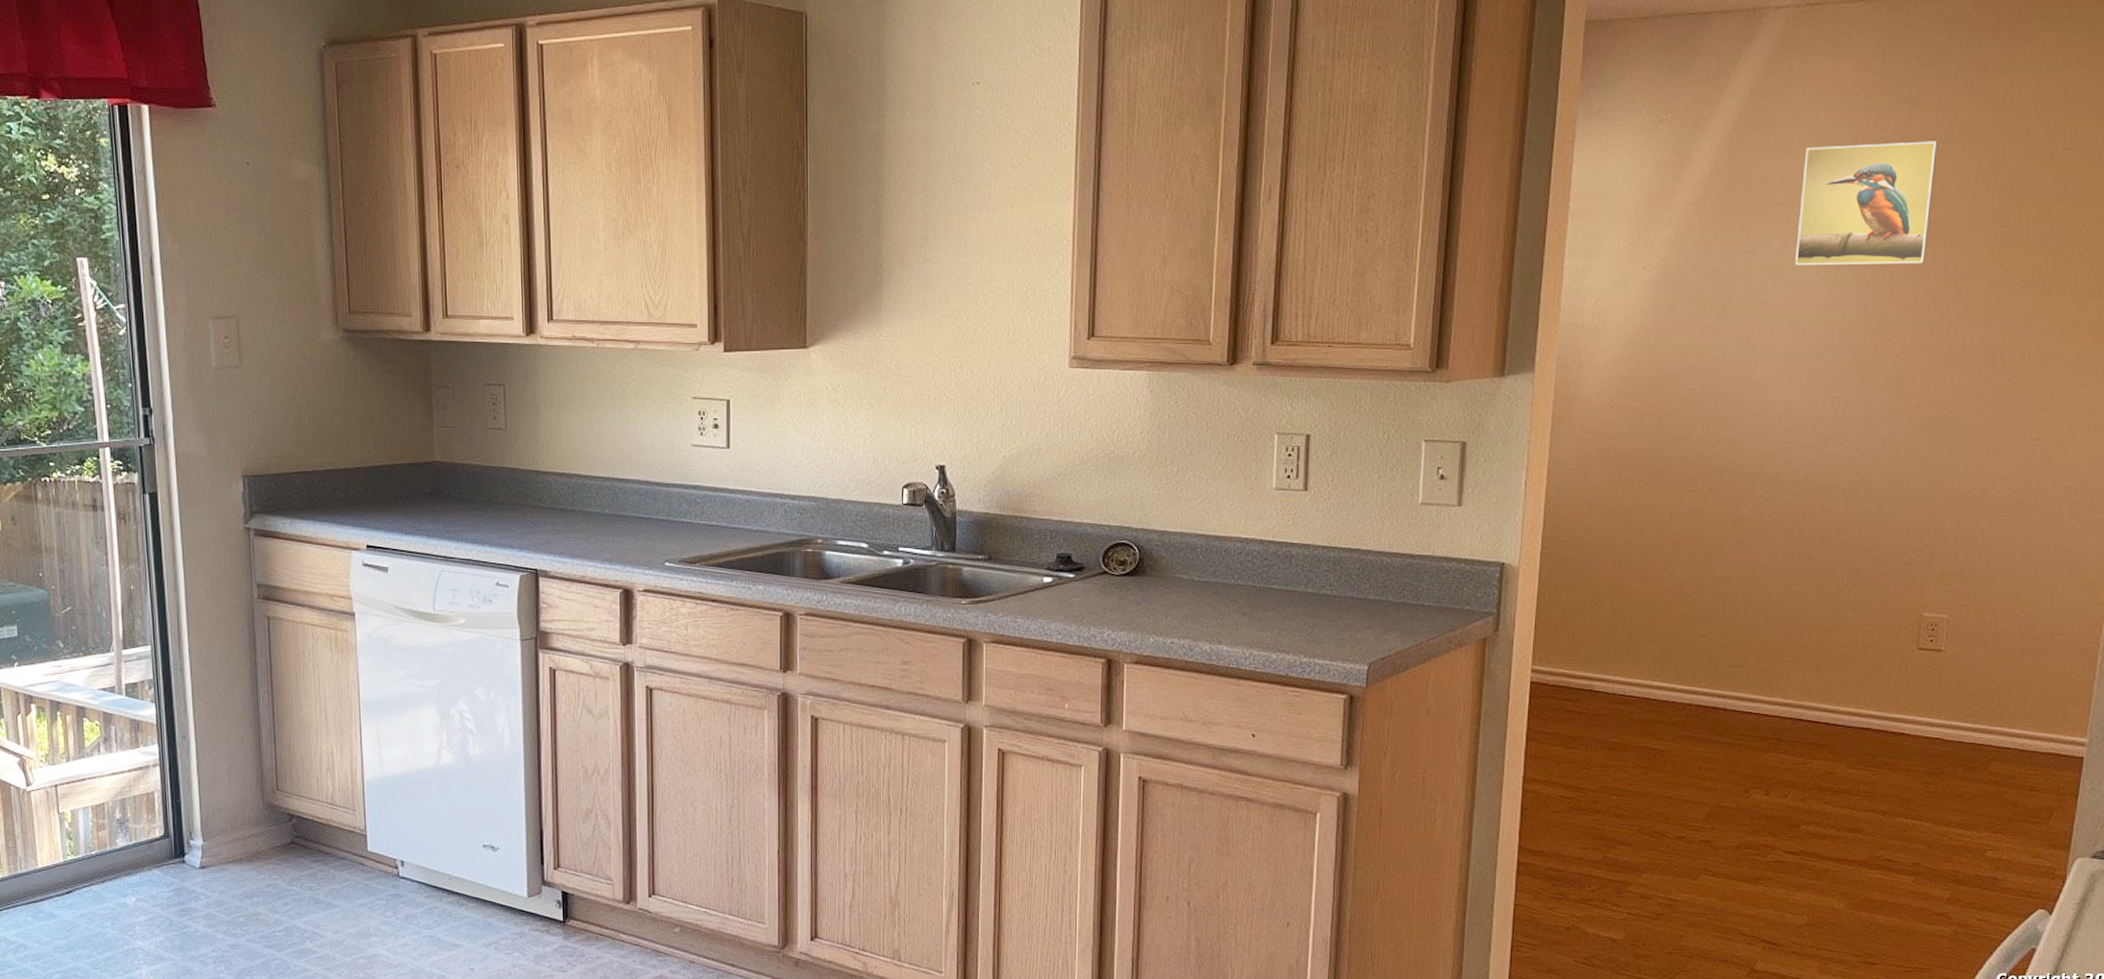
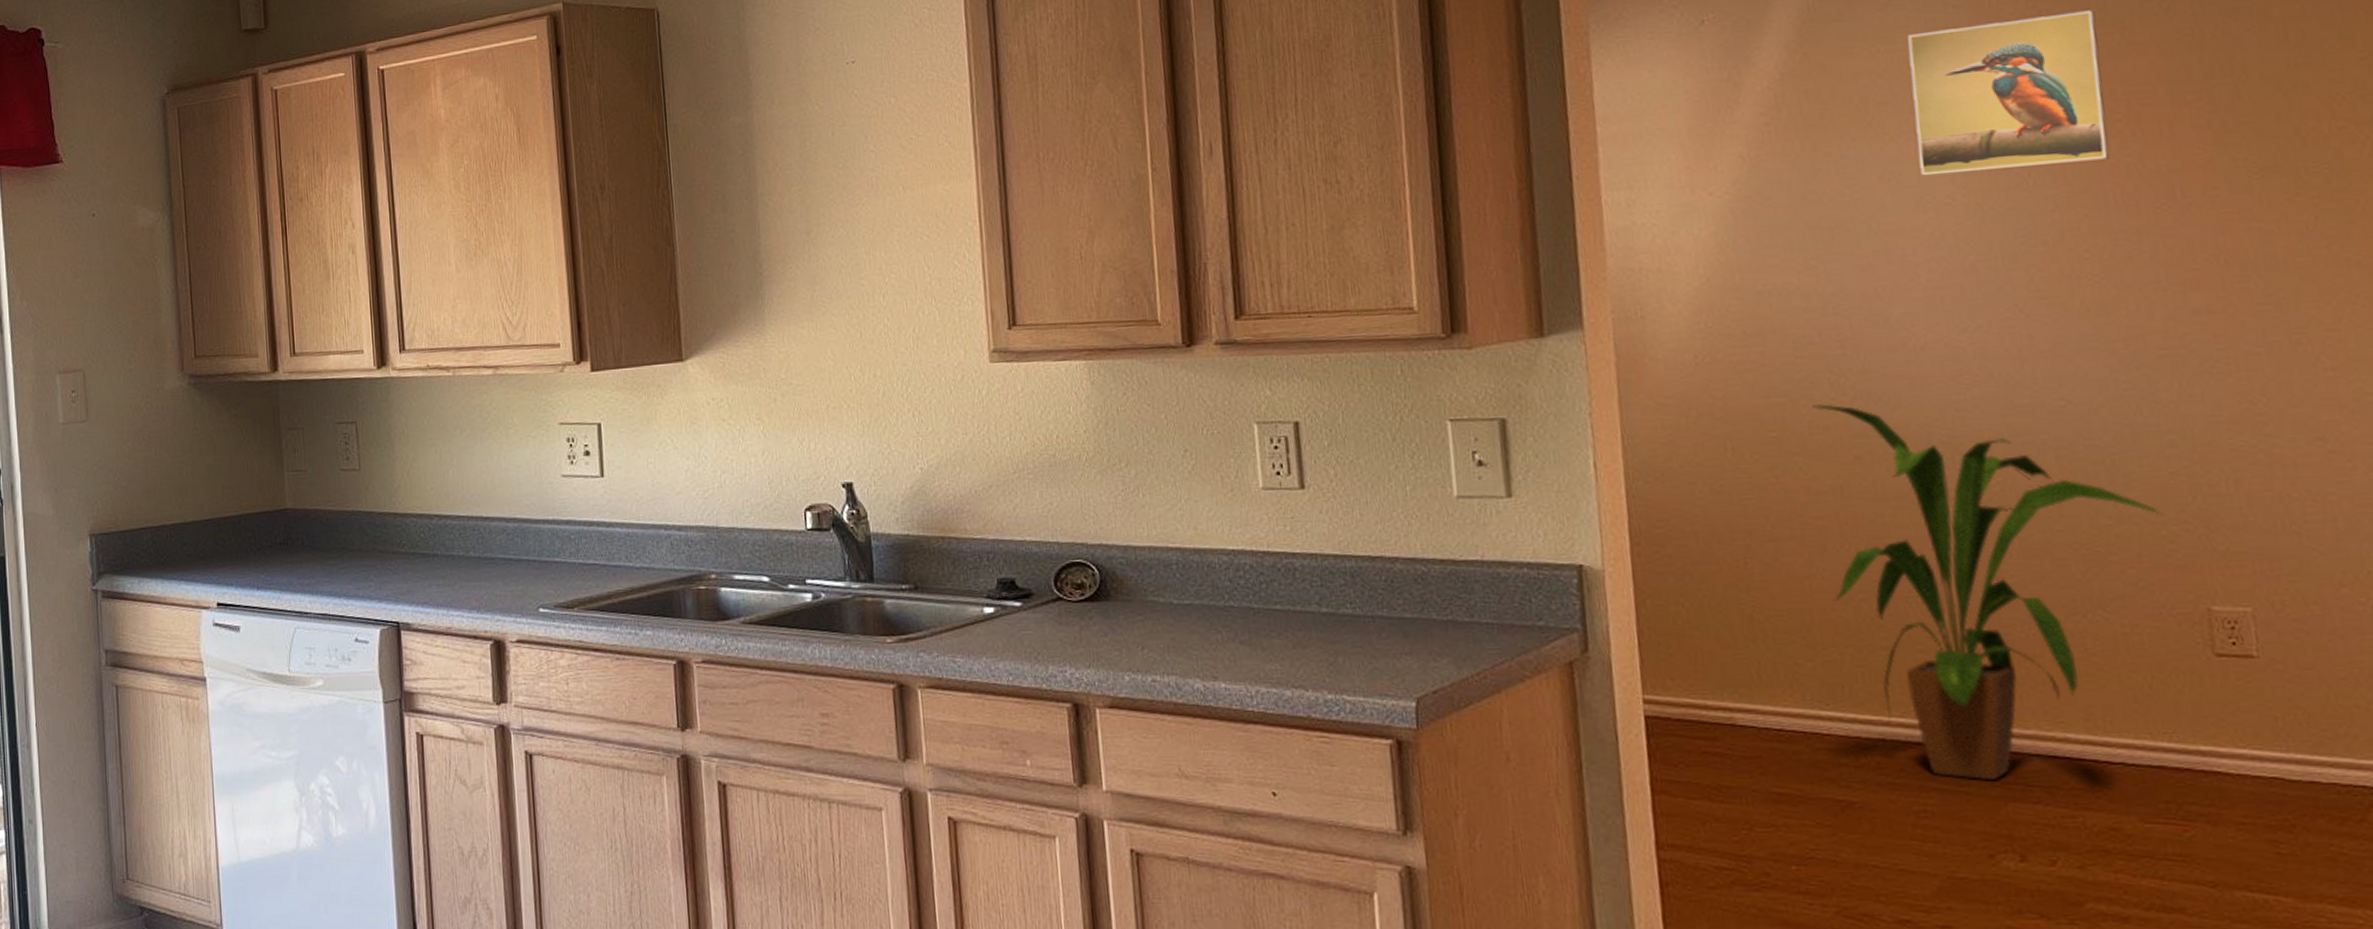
house plant: none [1675,445,1906,737] -> present [1812,404,2163,781]

